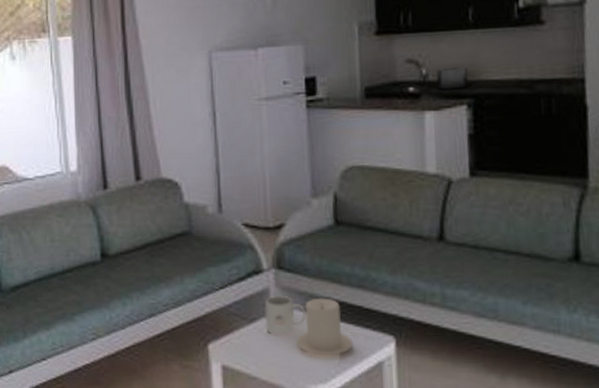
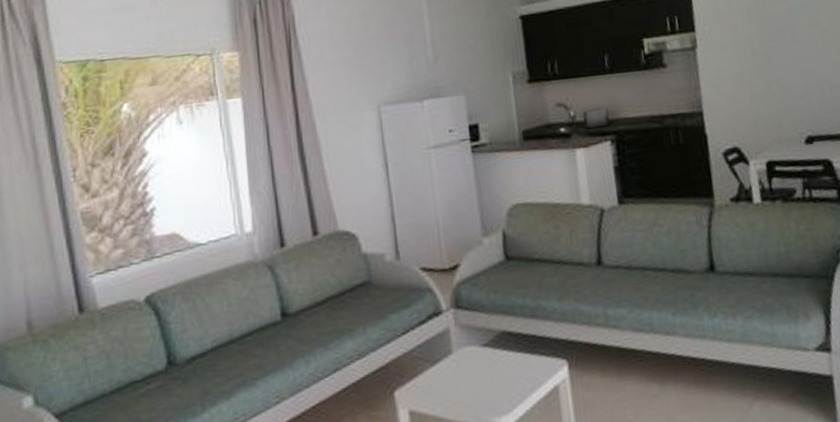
mug: present [264,296,307,337] -> none [446,334,486,375]
candle: present [296,298,353,355] -> none [478,331,531,387]

